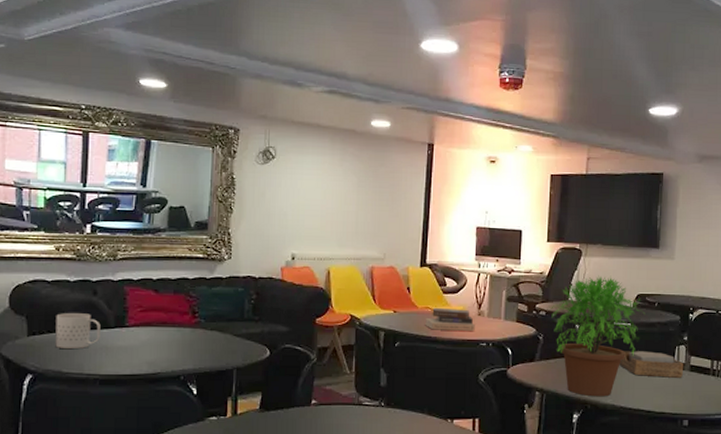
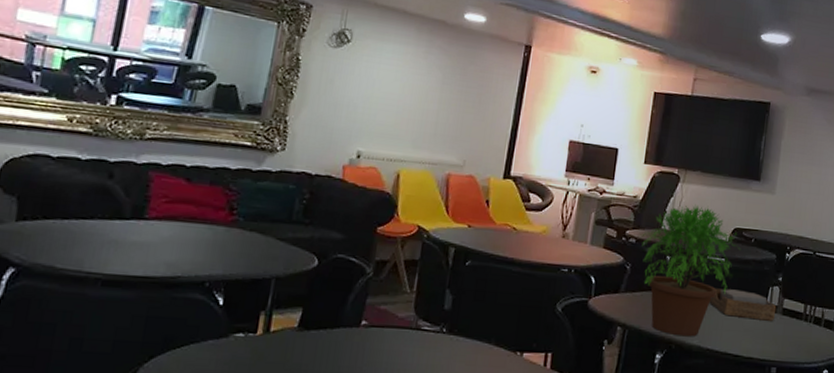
mug: present [55,313,101,350] -> none [50,196,113,242]
books: present [425,307,475,332] -> none [502,224,558,256]

